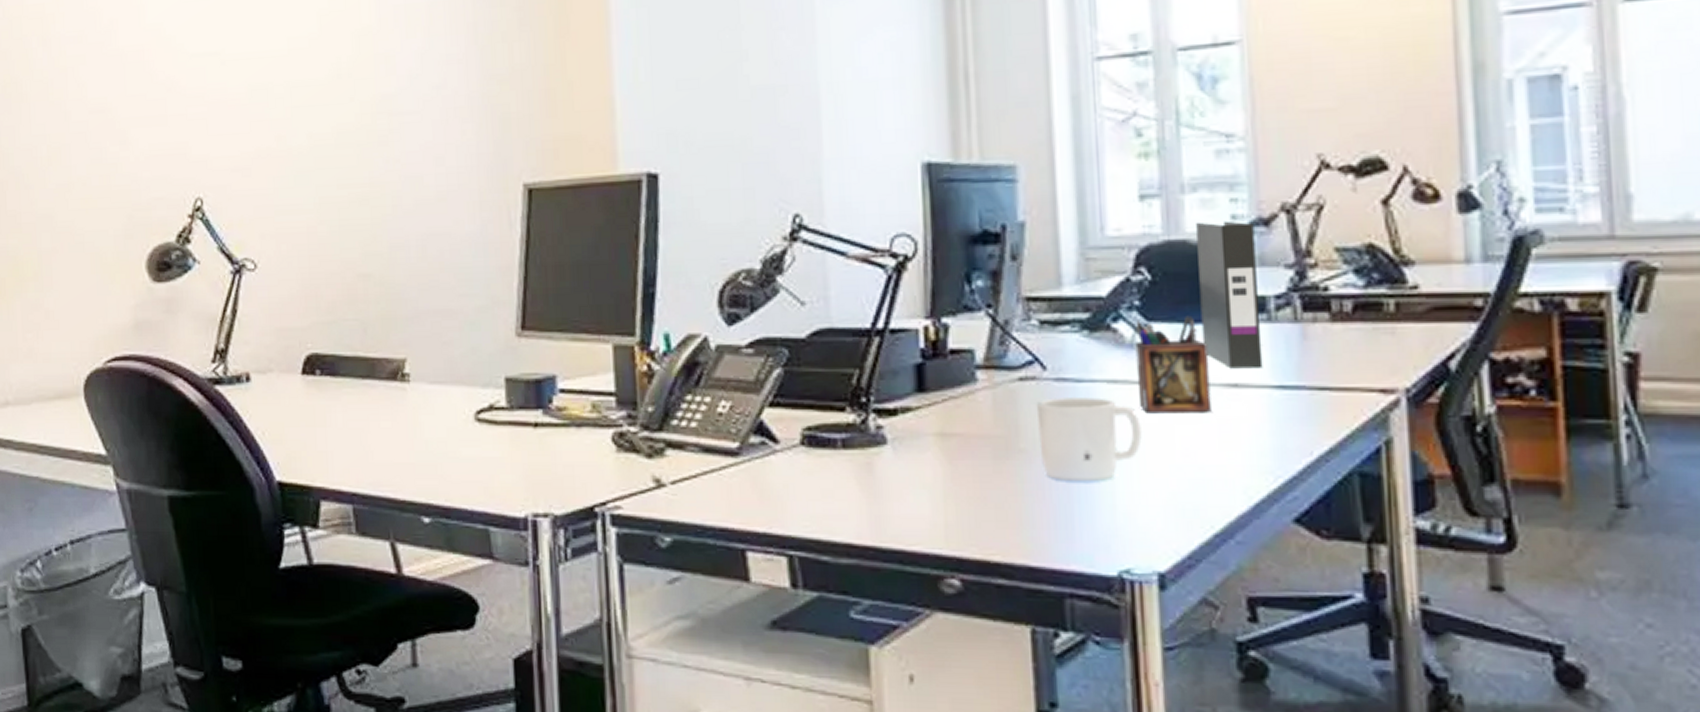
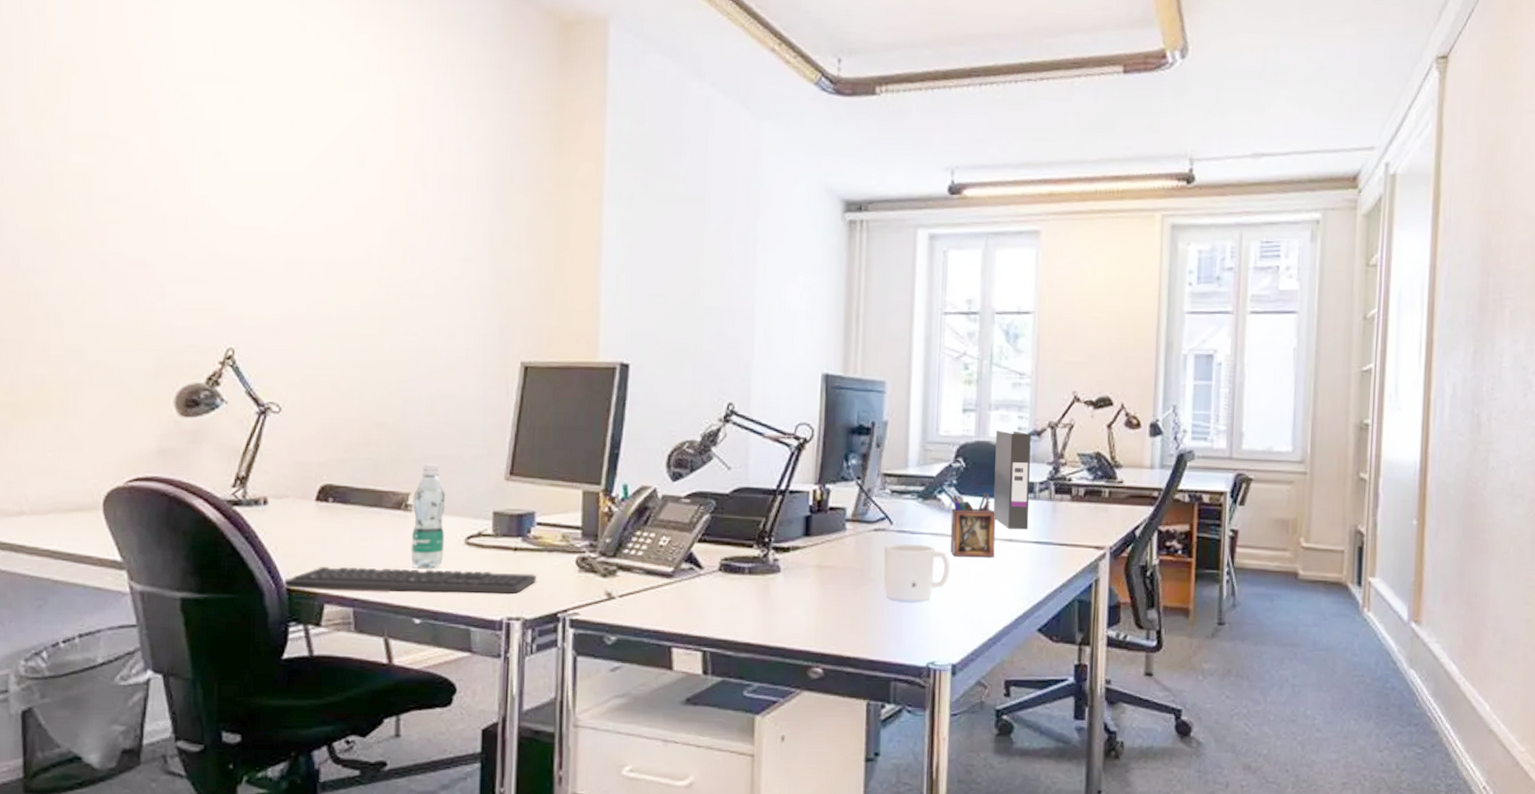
computer keyboard: none [275,454,566,484] -> present [284,567,537,595]
bottle: none [410,321,451,455] -> present [410,463,446,570]

